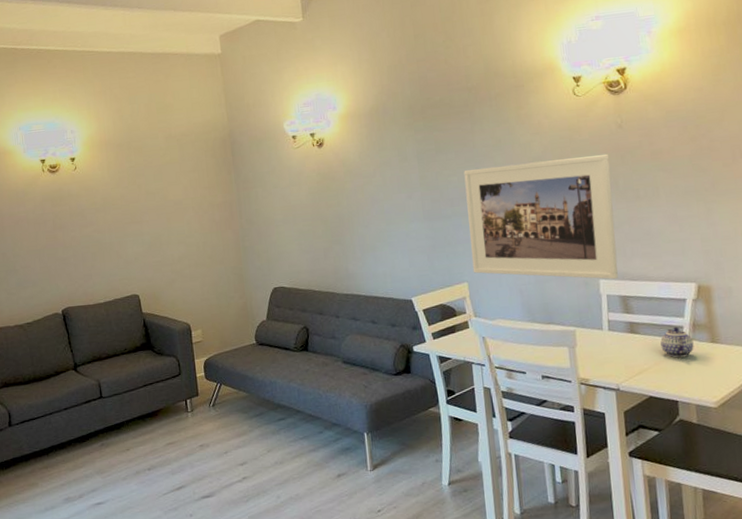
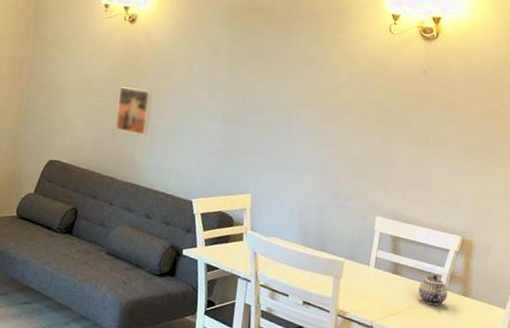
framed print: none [322,205,357,249] -> present [116,87,153,136]
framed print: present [464,153,618,280] -> none [259,81,410,219]

